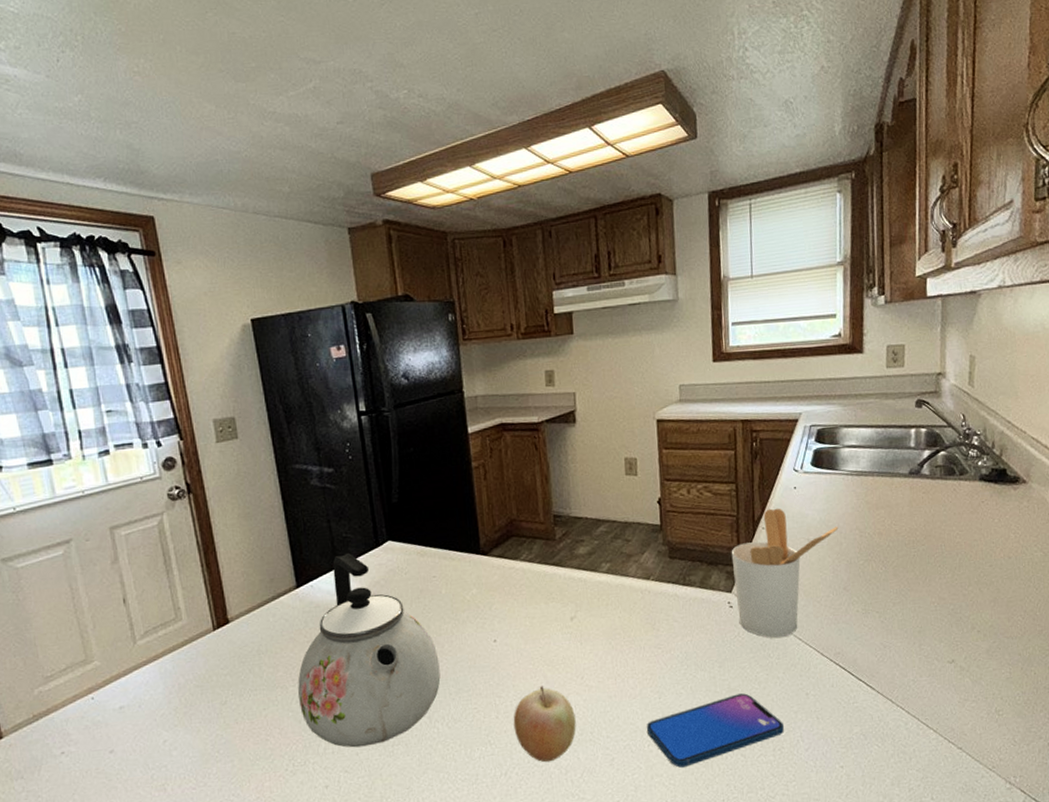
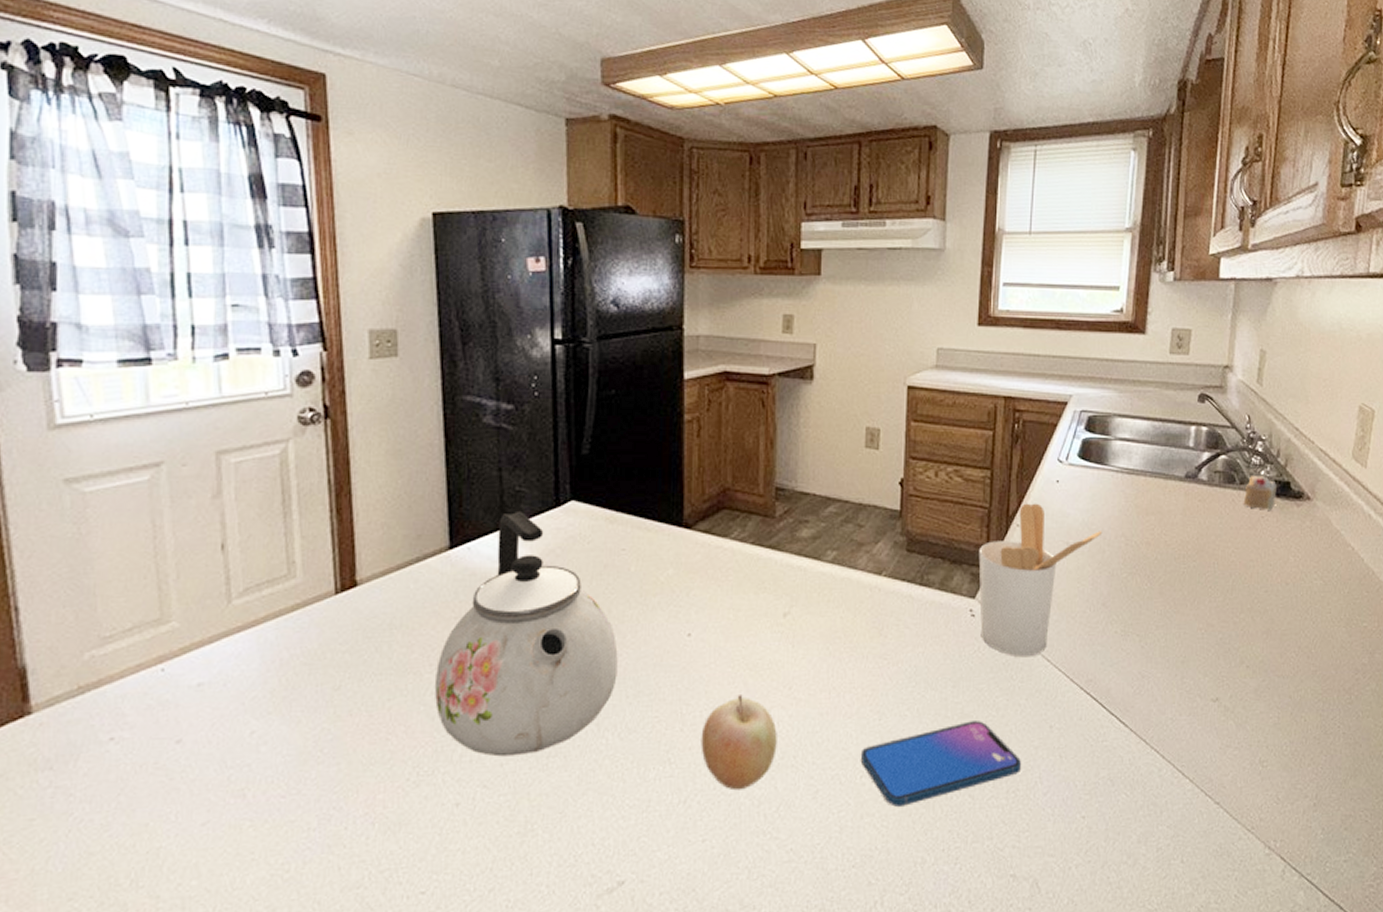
cake slice: none [964,465,994,497] -> present [1243,474,1276,512]

